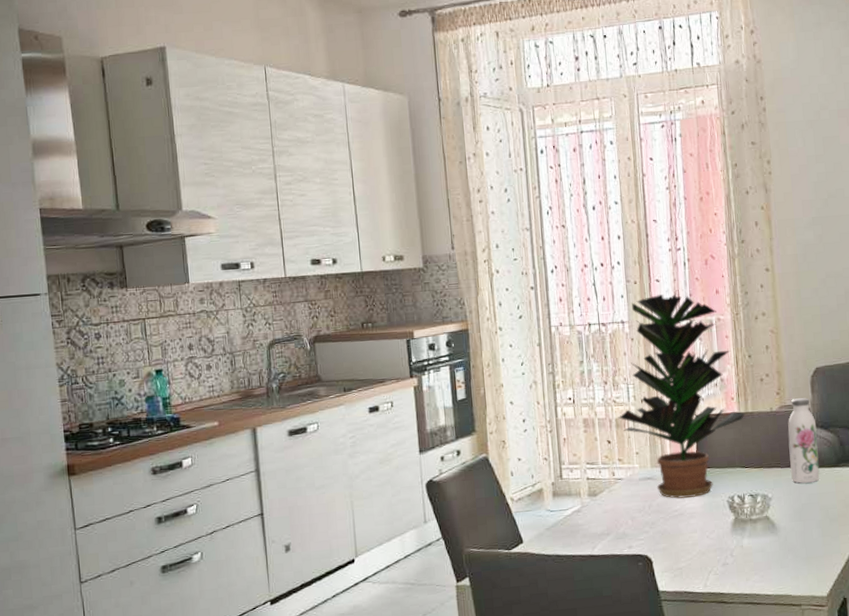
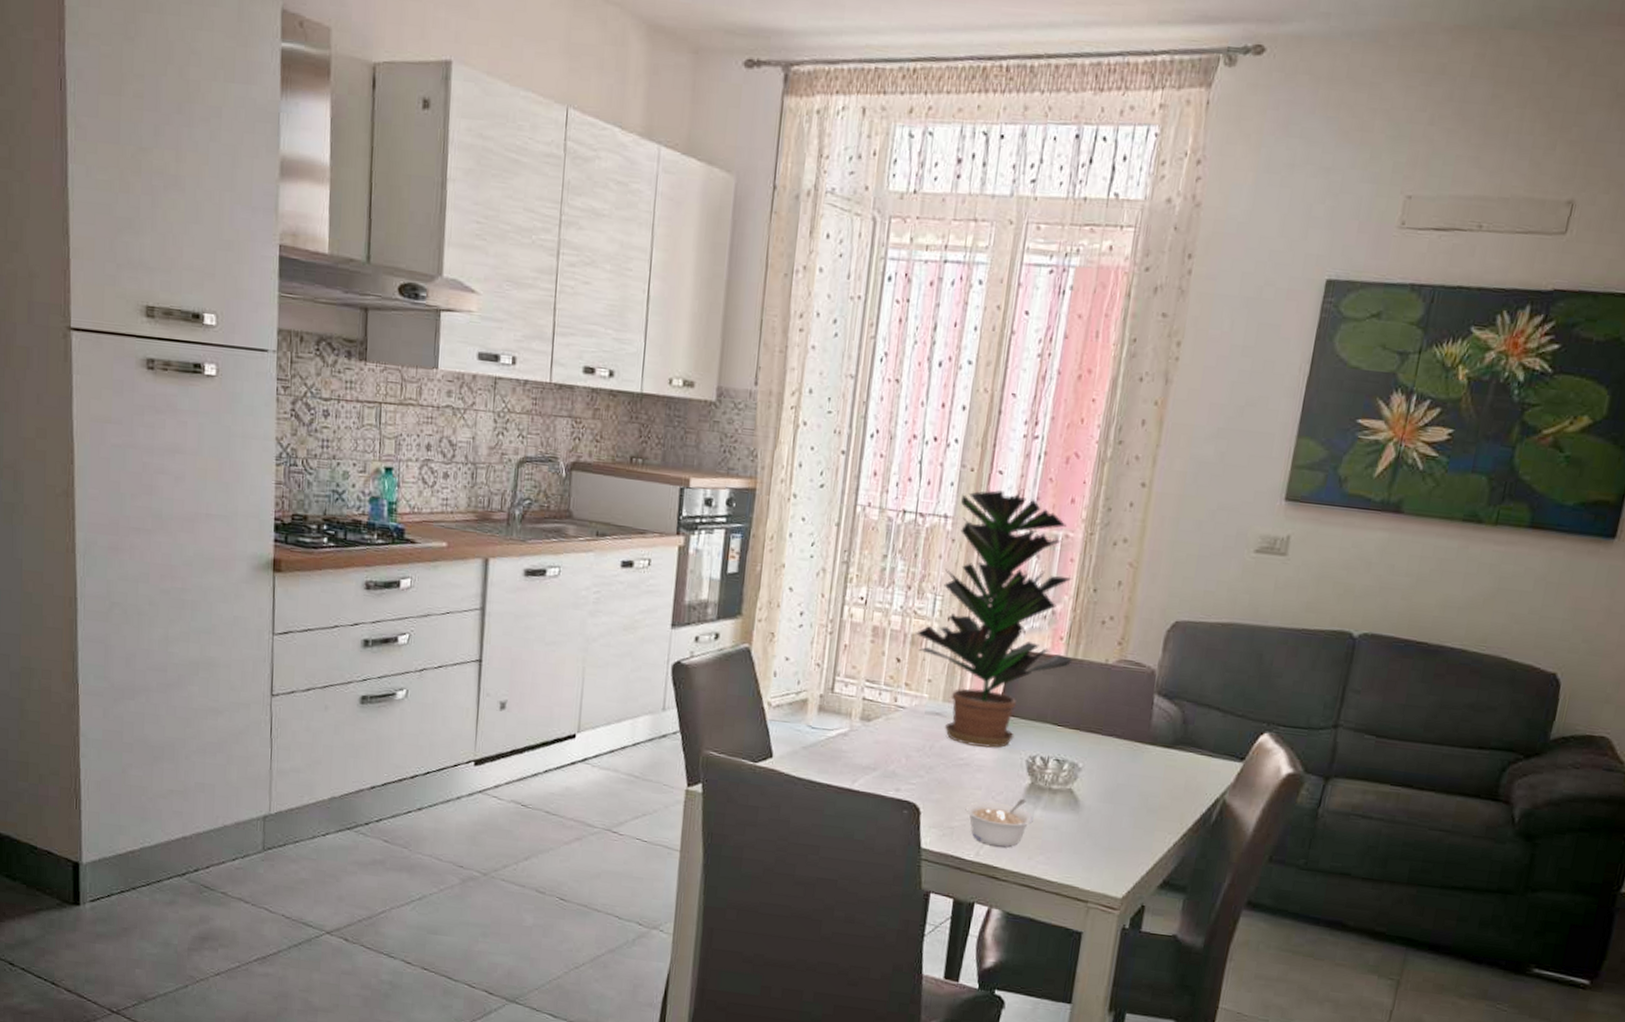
legume: none [687,533,743,576] -> present [965,799,1034,847]
water bottle: present [787,398,820,484] -> none [1112,654,1159,761]

